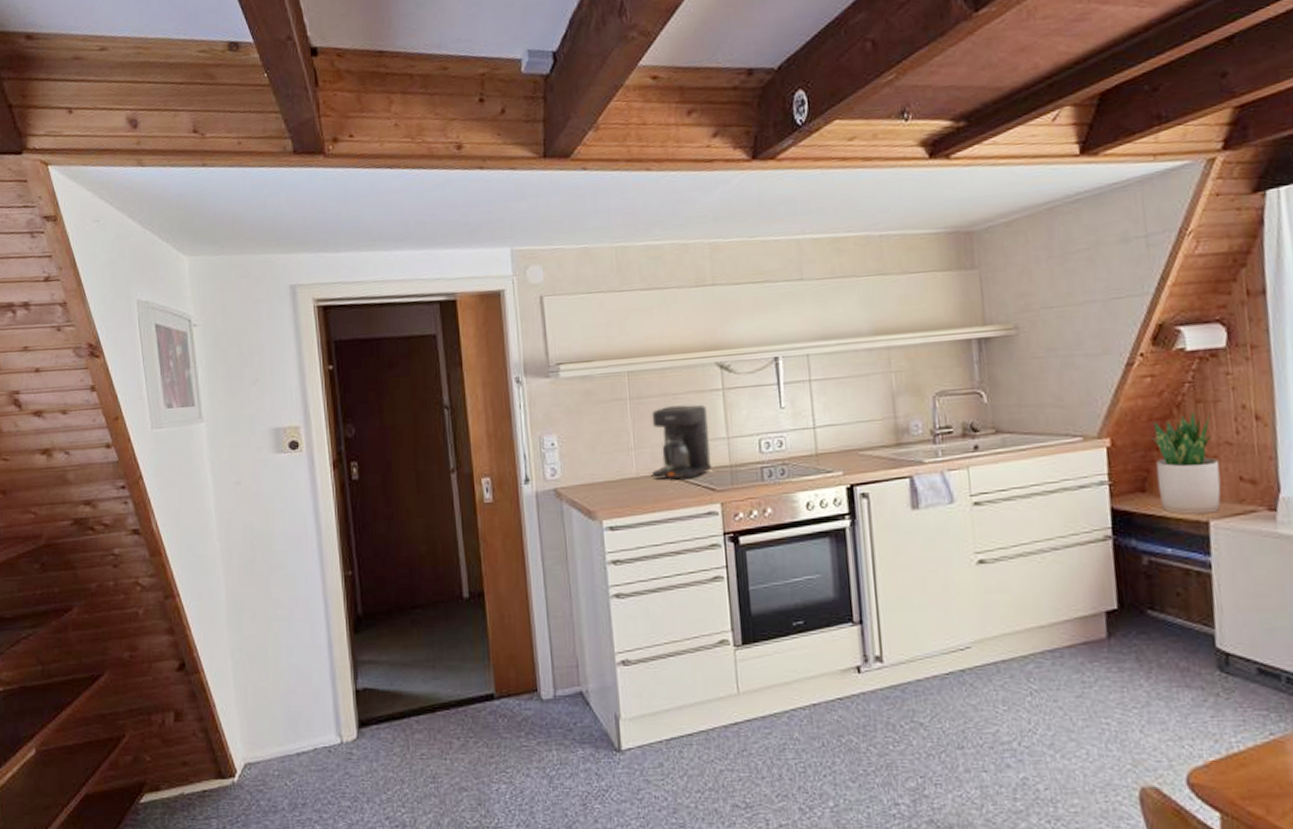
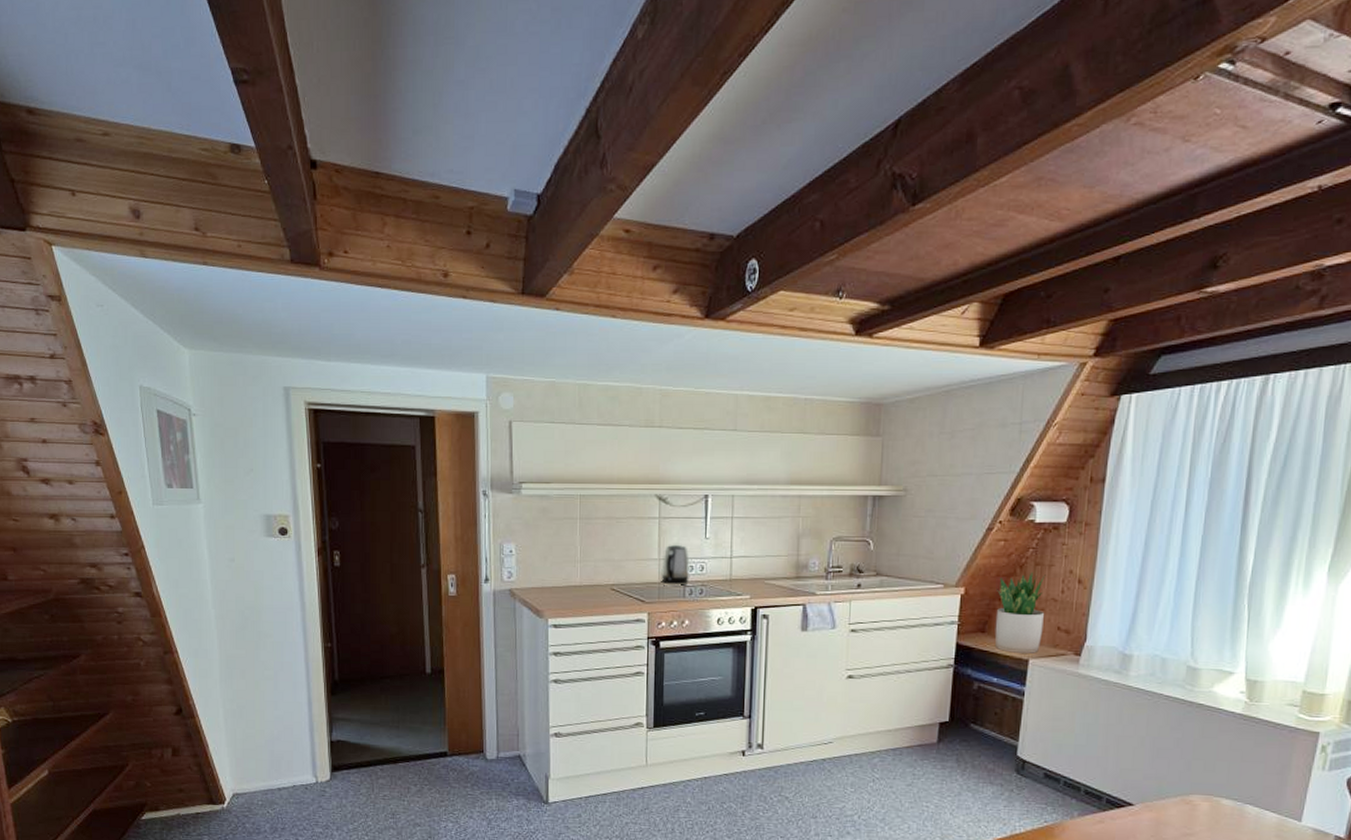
coffee maker: present [652,405,712,480] -> none [593,528,644,591]
kettle: none [732,419,767,468] -> present [662,545,690,586]

